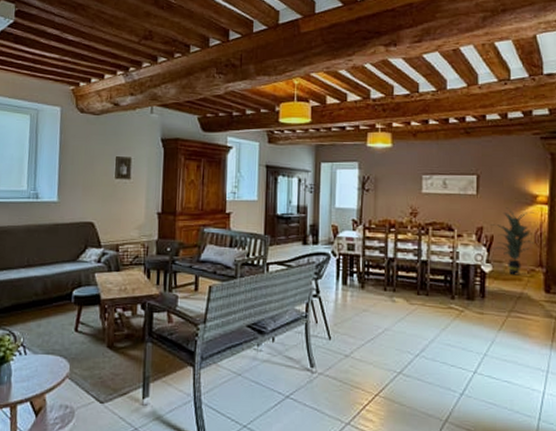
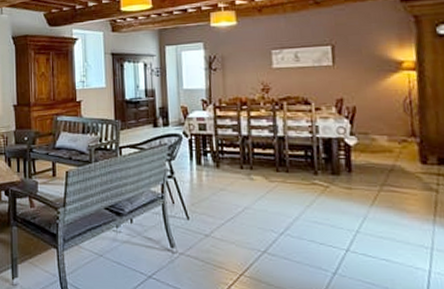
indoor plant: present [491,207,534,276] -> none [351,76,403,147]

